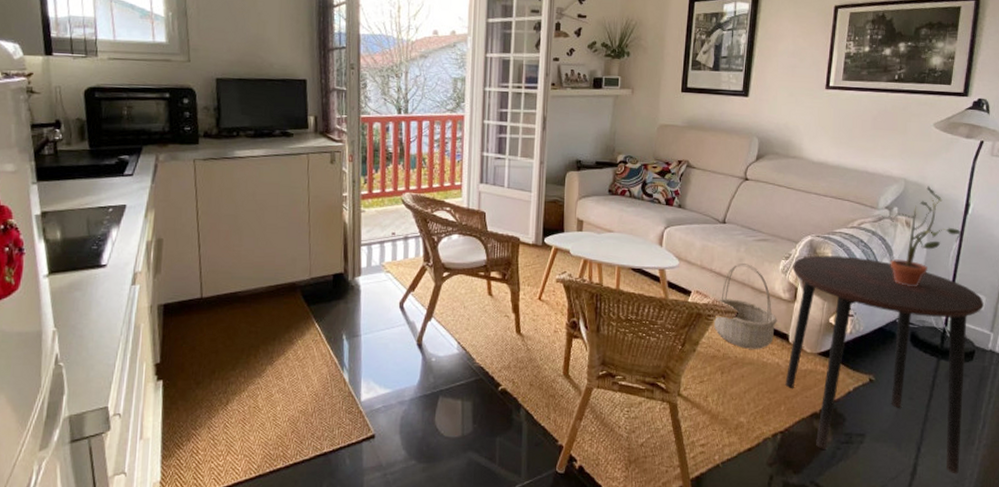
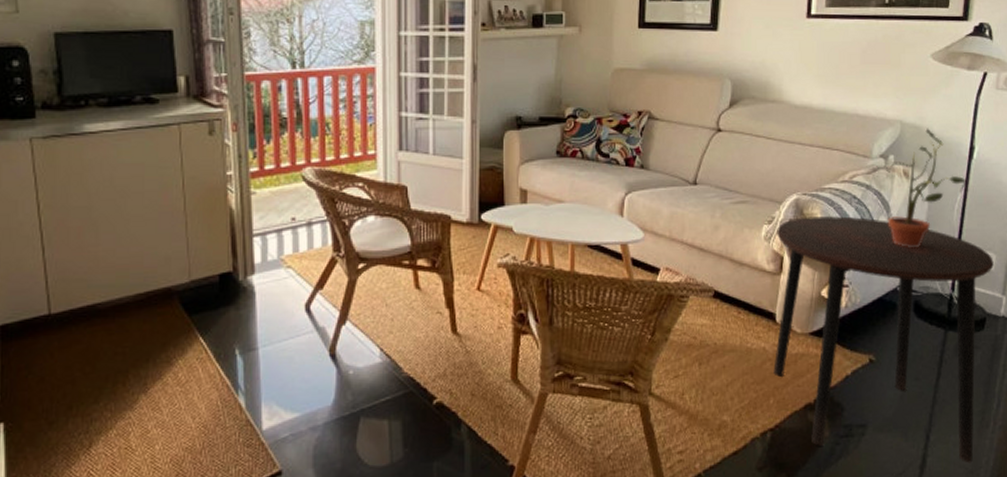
basket: present [713,262,777,349] -> none [687,230,762,334]

